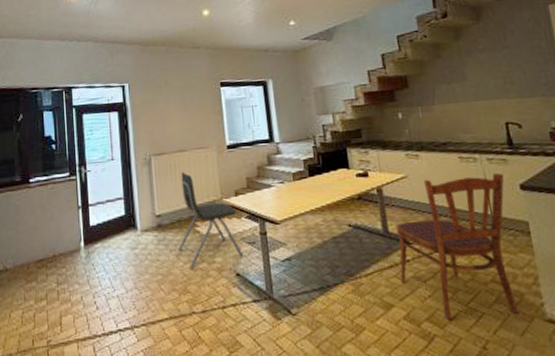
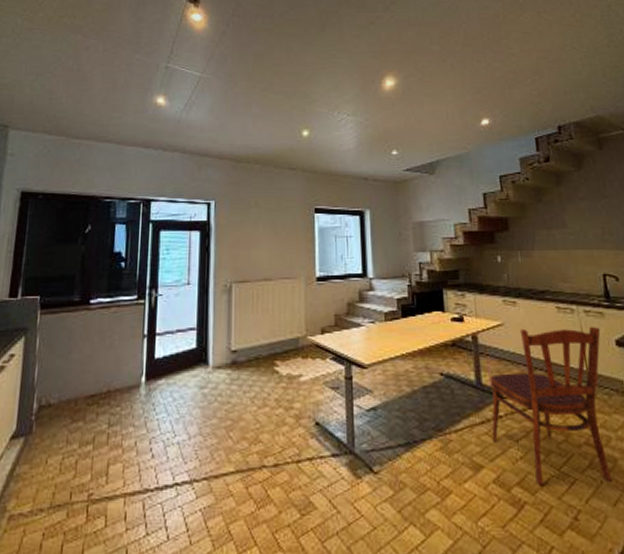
dining chair: present [178,172,244,269] -> none [252,303,326,415]

